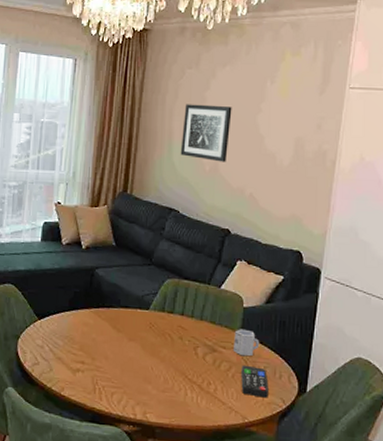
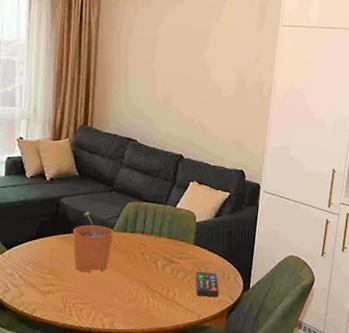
plant pot: none [106,285,150,353] -> present [73,211,114,273]
wall art: present [180,104,232,162] -> none [136,40,182,94]
cup: present [232,329,260,357] -> none [188,241,211,264]

